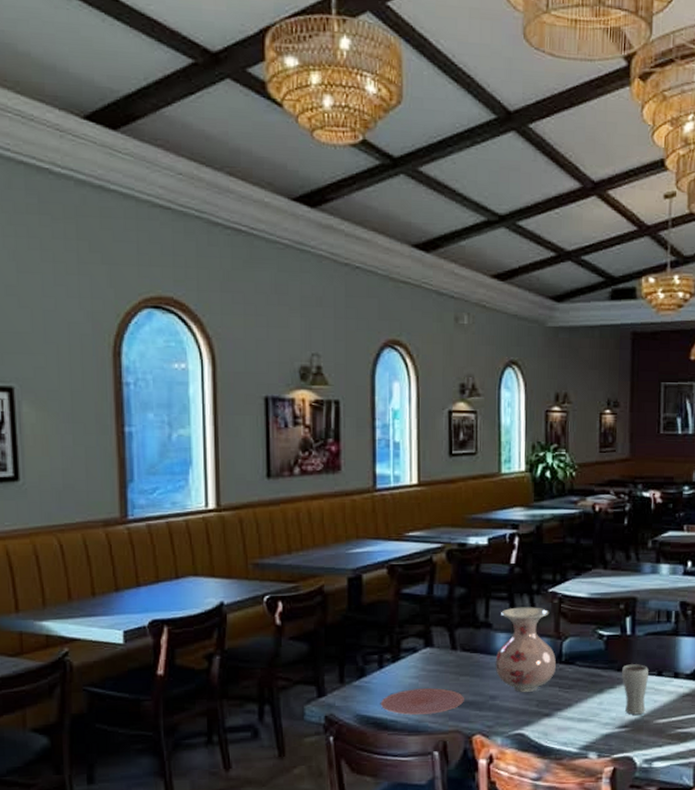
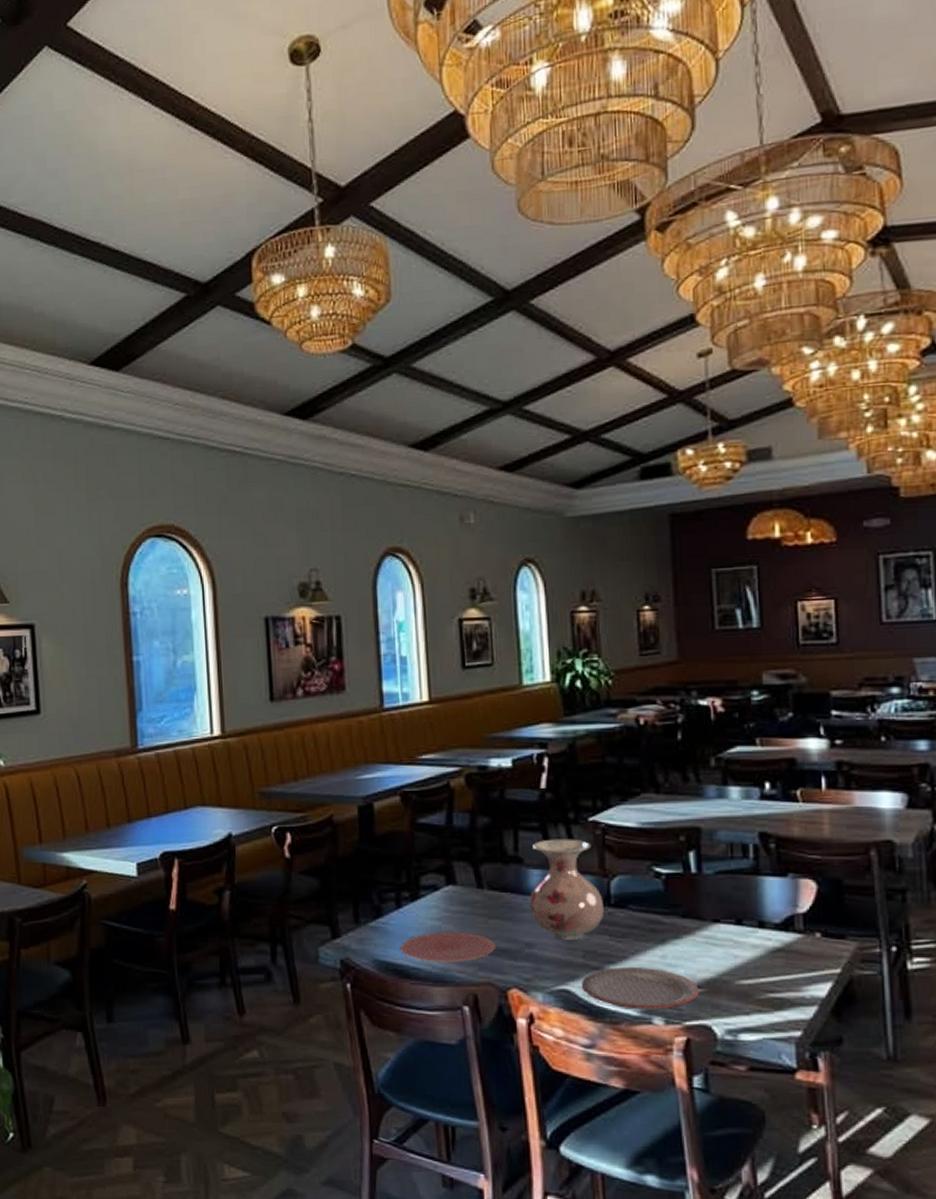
plate: none [534,713,626,747] -> present [582,967,699,1010]
drinking glass: present [622,664,648,715] -> none [688,909,724,973]

